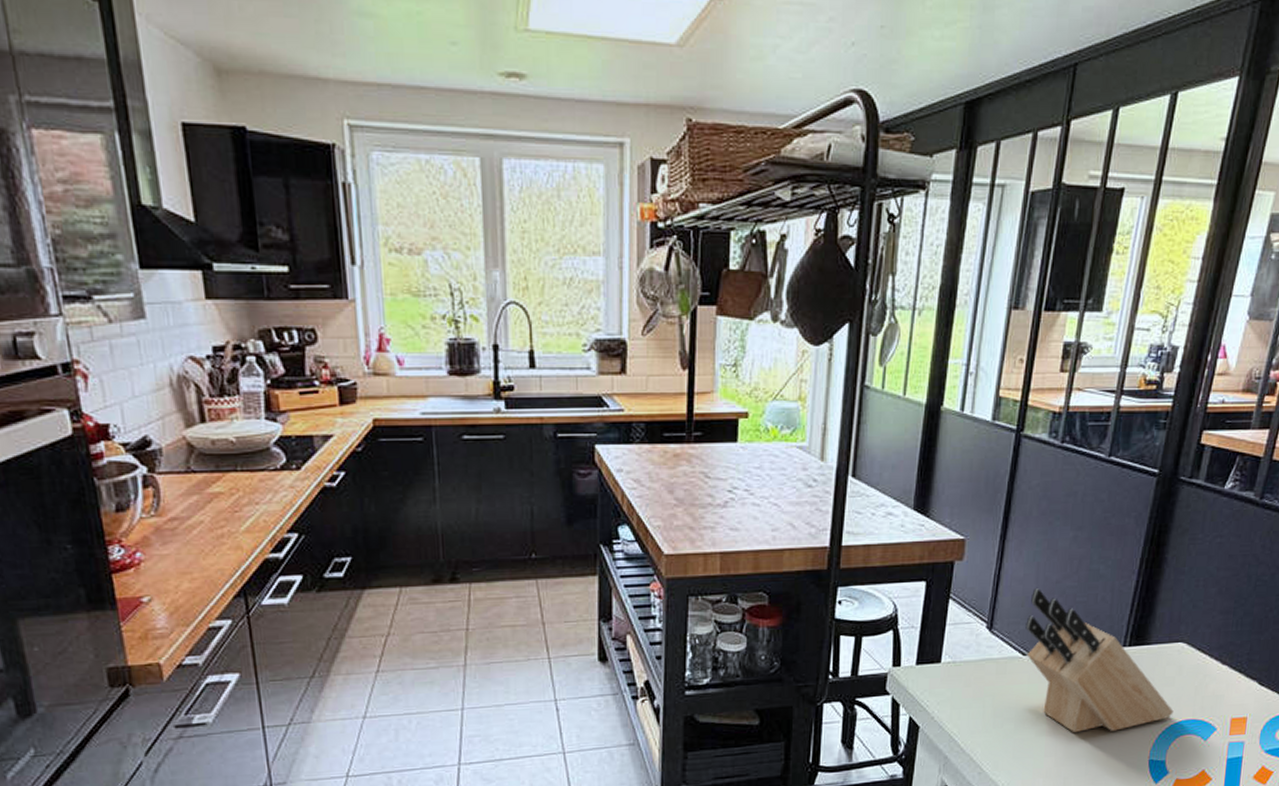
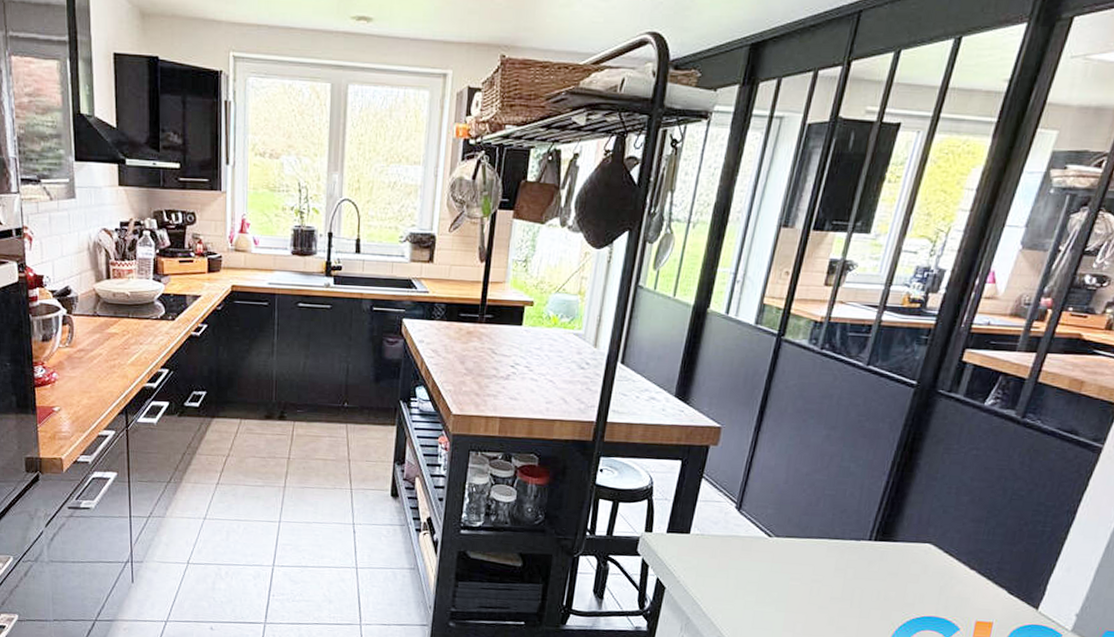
knife block: present [1025,588,1174,733] -> none [772,478,916,617]

